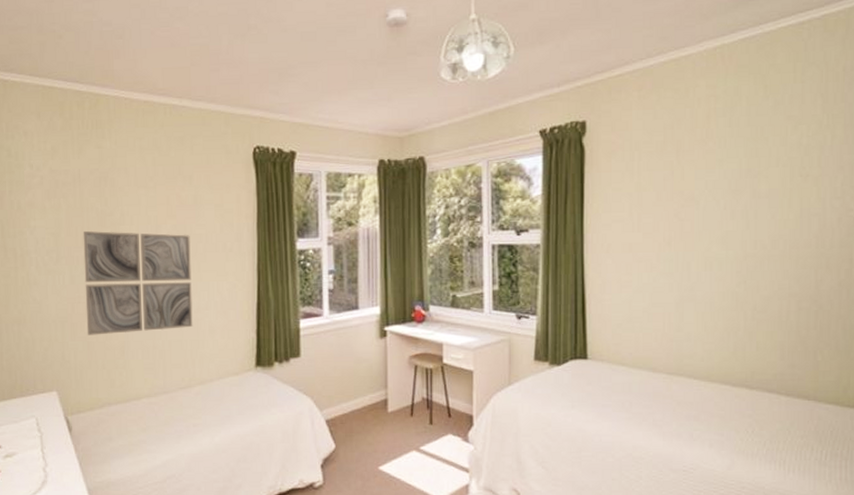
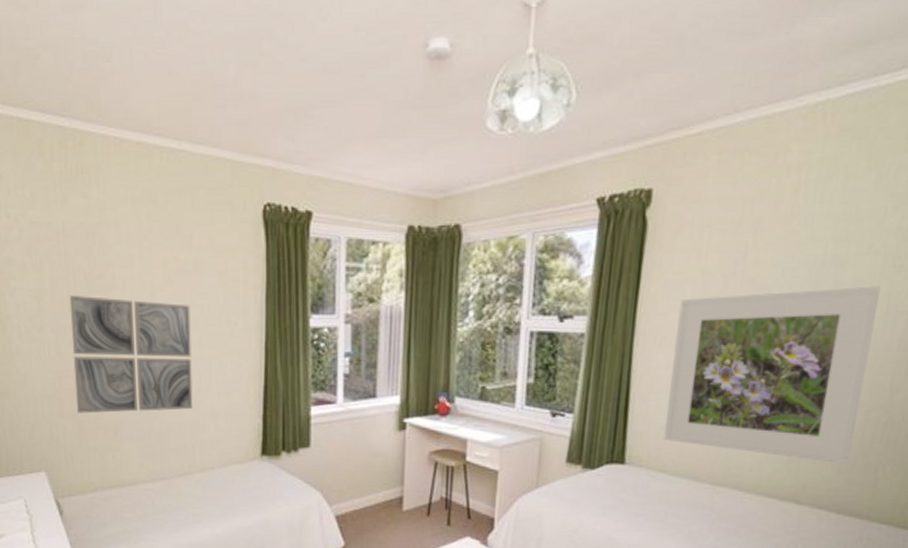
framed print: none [619,193,792,351] -> present [663,286,881,465]

